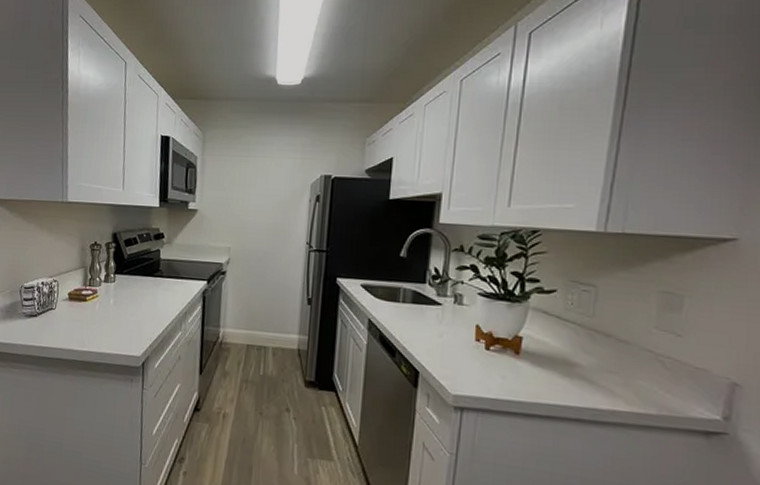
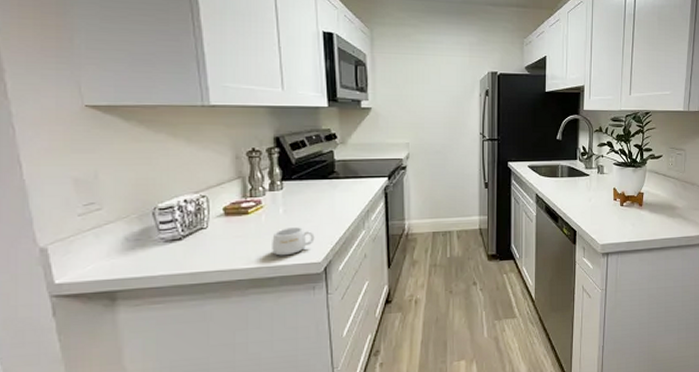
mug: none [101,318,137,345] -> present [272,227,315,256]

